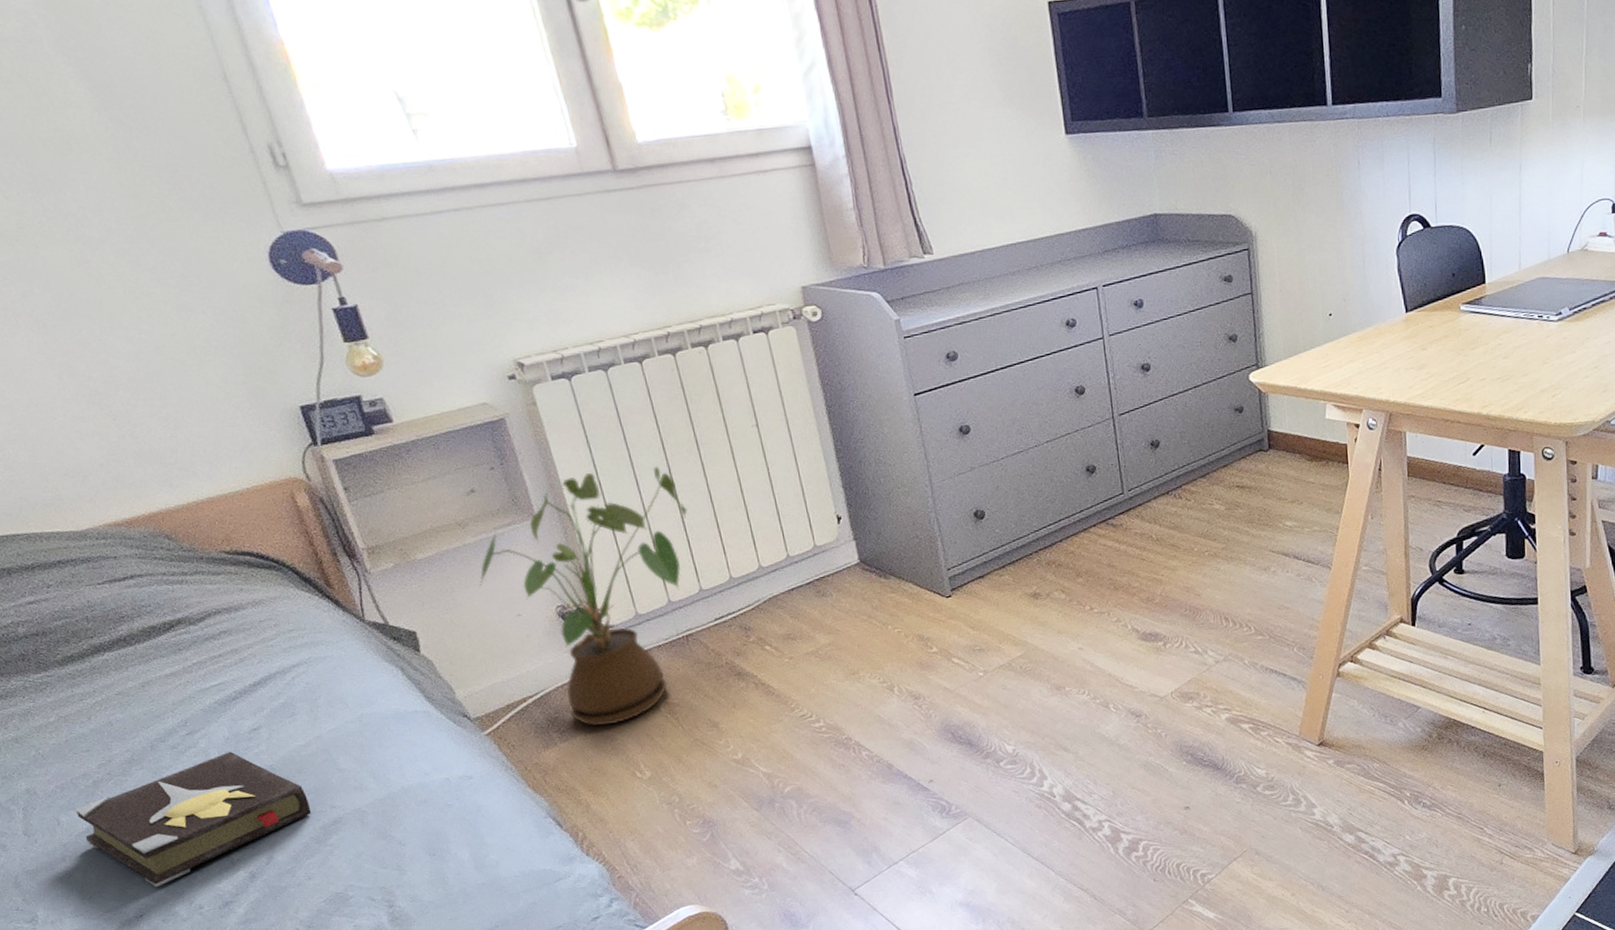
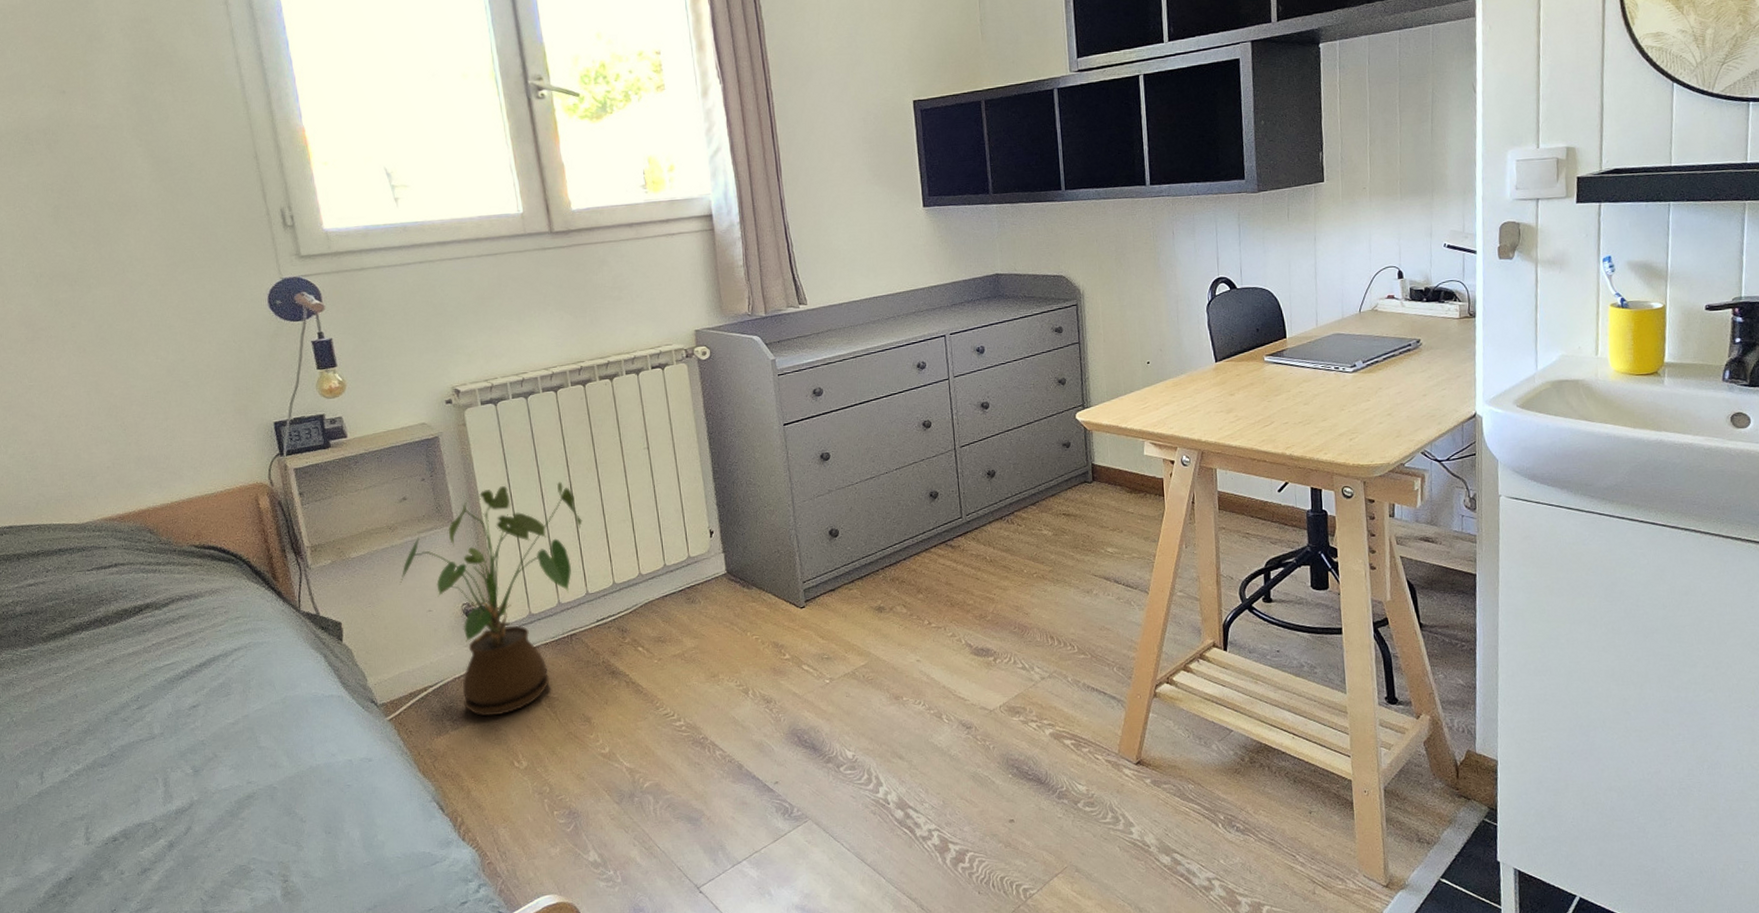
hardback book: present [76,751,312,887] -> none [33,726,230,851]

